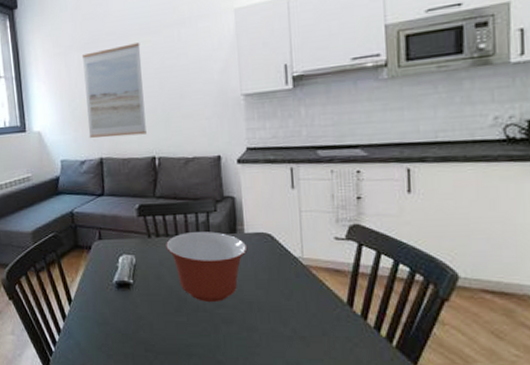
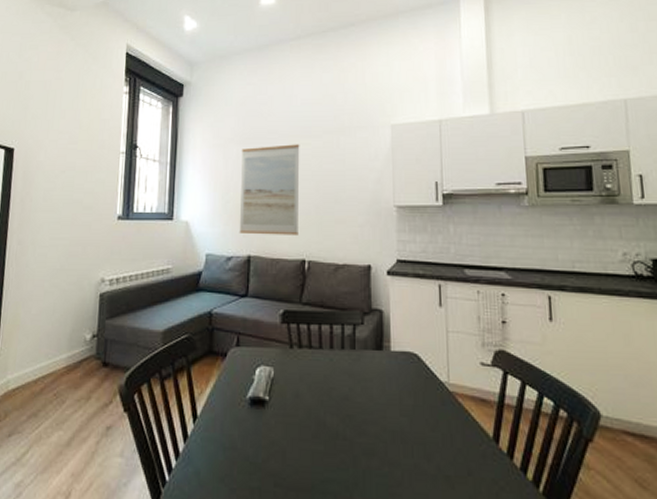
mixing bowl: present [166,231,248,302] -> none [308,345,393,428]

